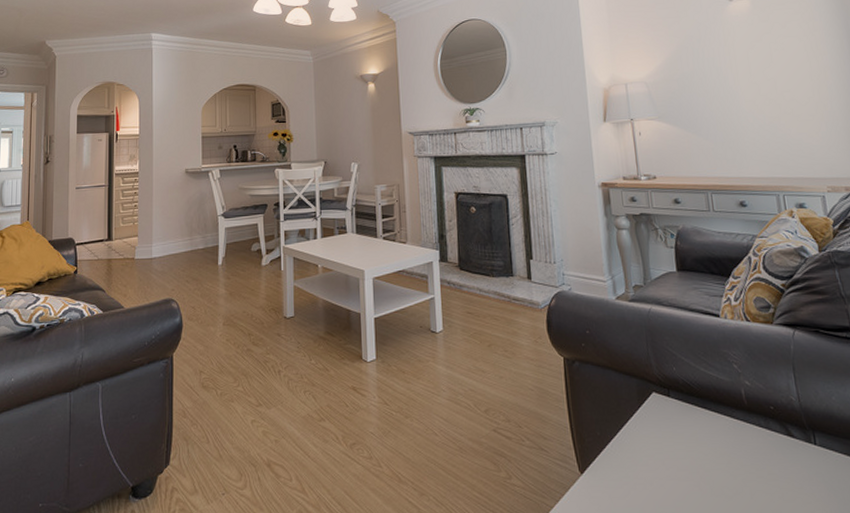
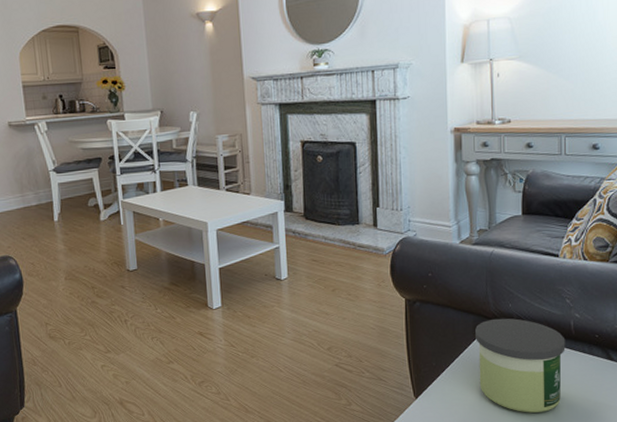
candle: none [639,383,742,497] -> present [475,318,566,413]

